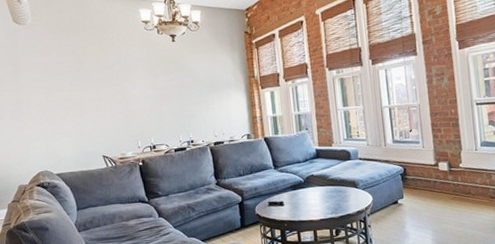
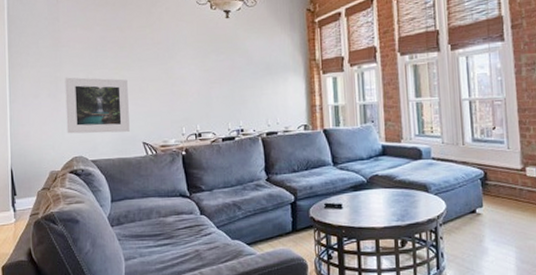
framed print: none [26,99,90,151] -> present [65,77,130,134]

